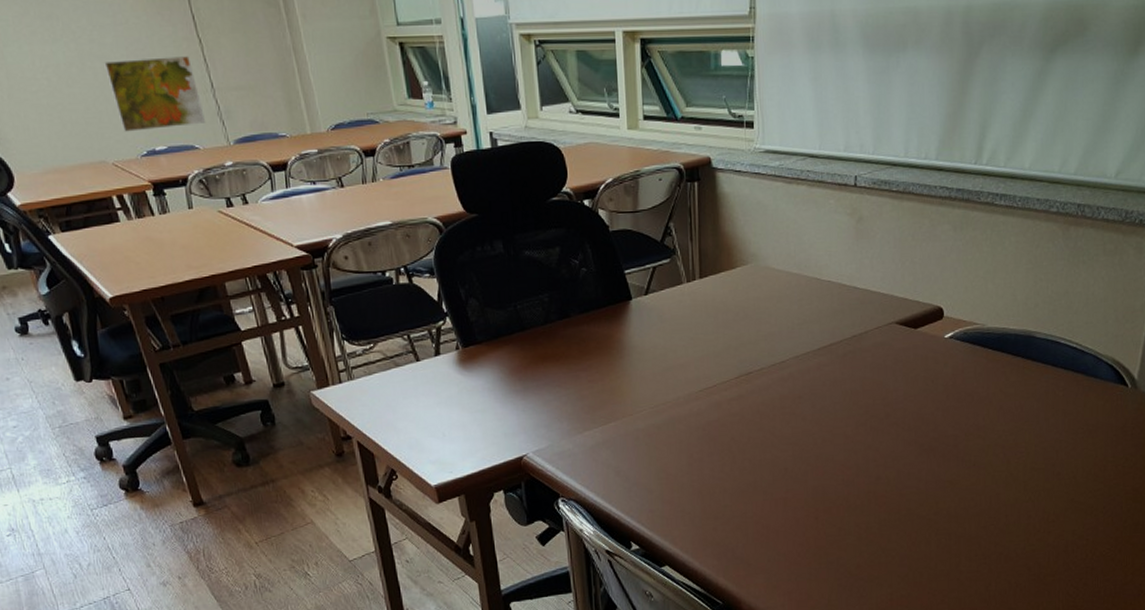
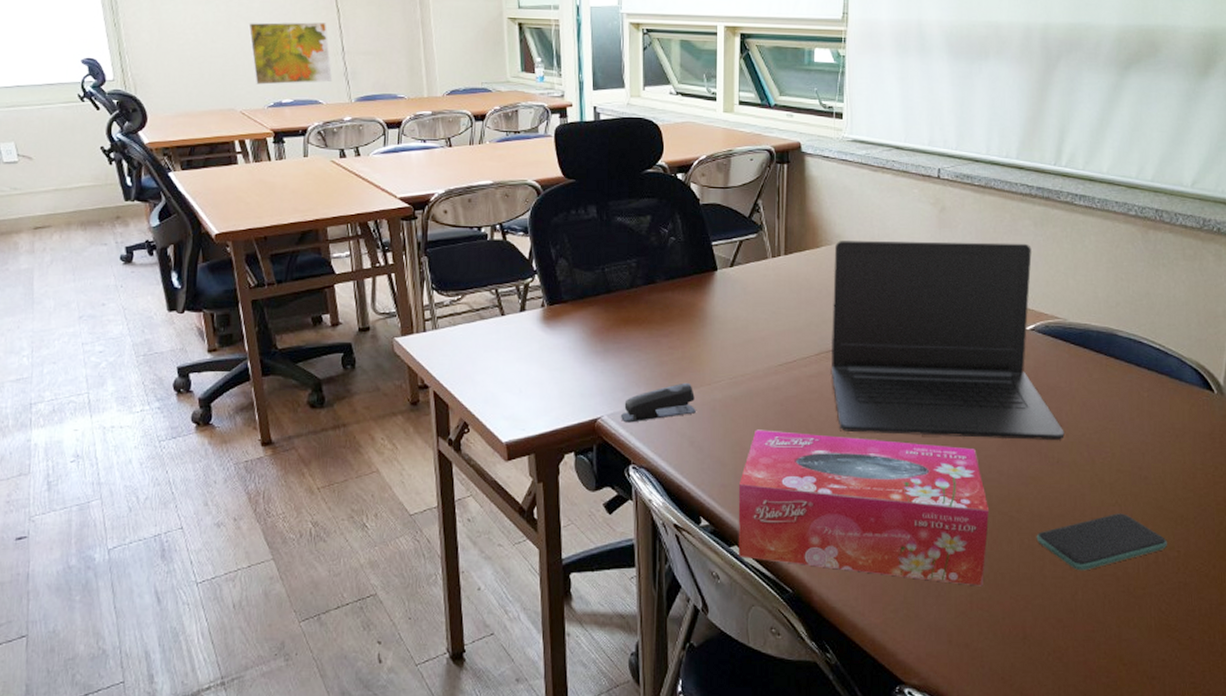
stapler: none [545,414,620,458] -> present [620,382,696,423]
tissue box: none [666,454,909,586] -> present [738,429,990,586]
laptop: none [750,249,981,451] -> present [832,241,1065,440]
smartphone: none [953,508,1077,564] -> present [1036,513,1167,571]

